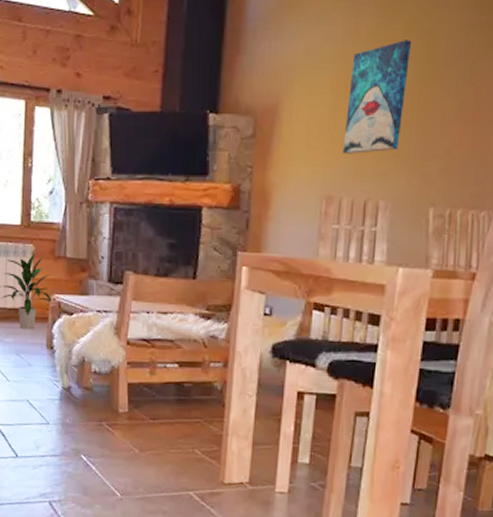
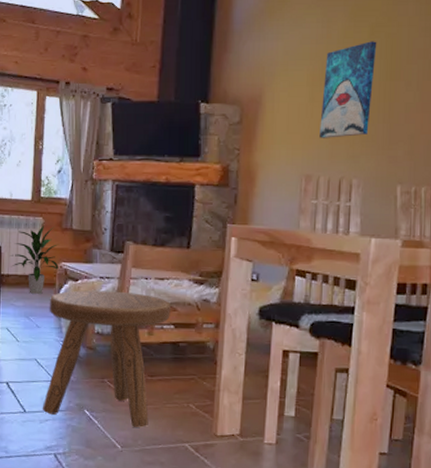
stool: none [35,325,174,474] -> present [42,290,170,427]

